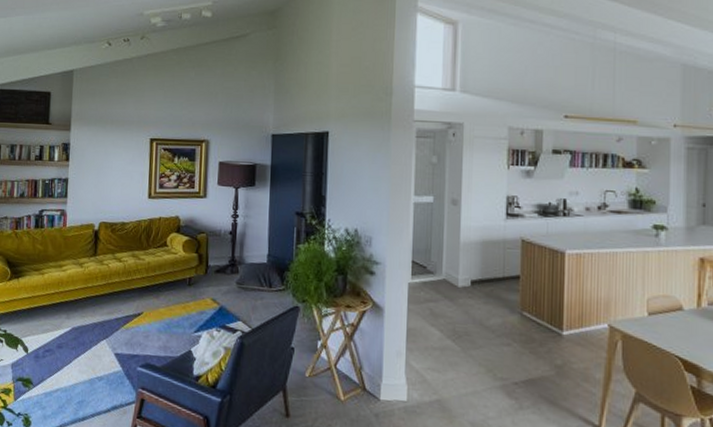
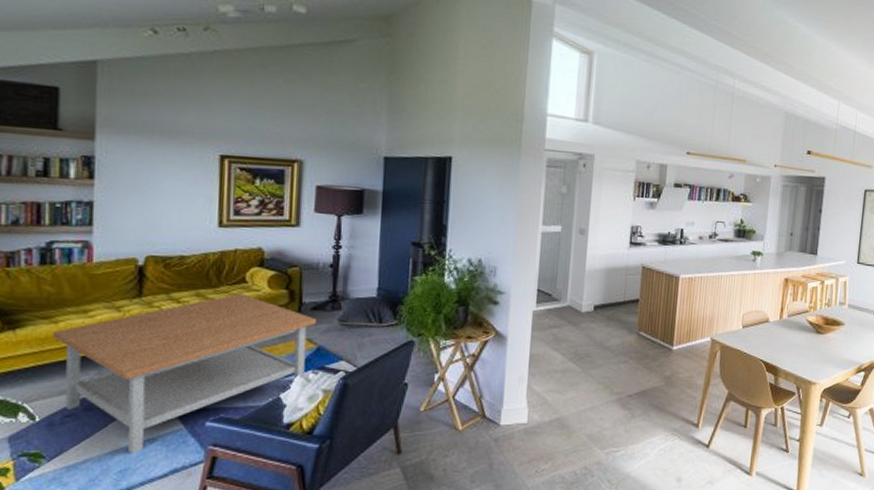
coffee table: none [40,255,220,389] -> present [52,294,318,454]

